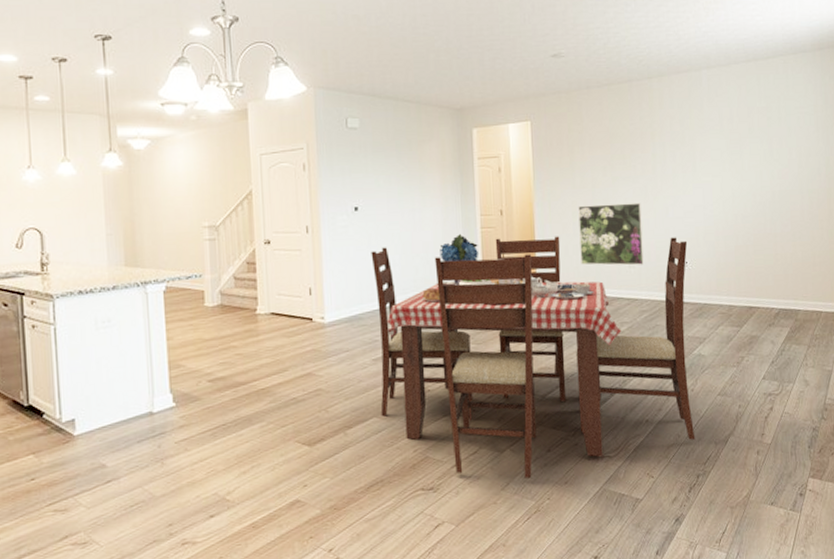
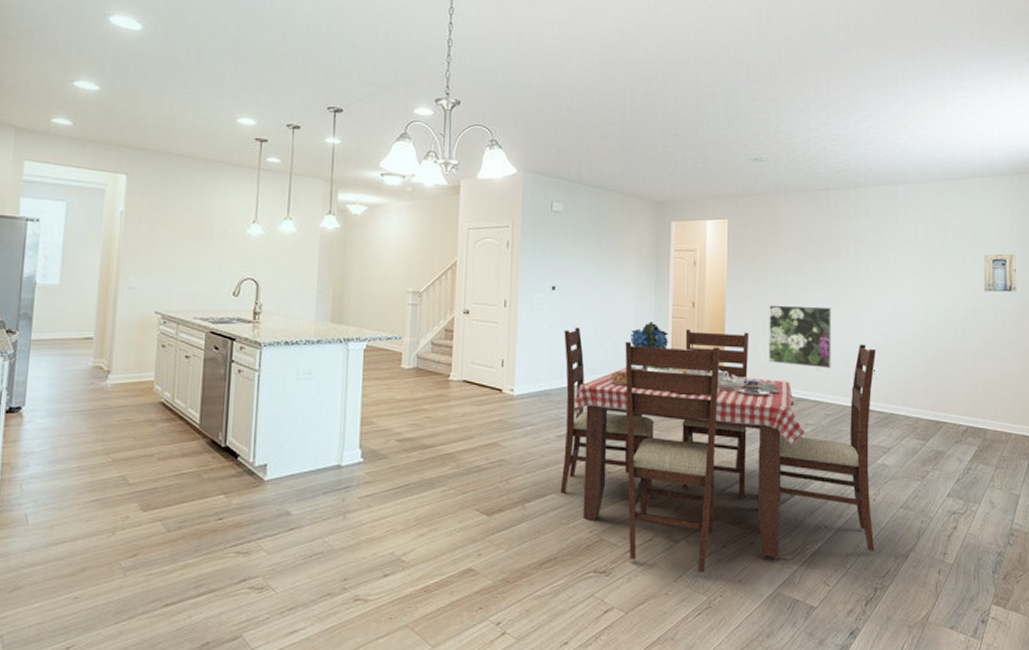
wall art: none [789,132,823,172] -> present [984,254,1017,293]

